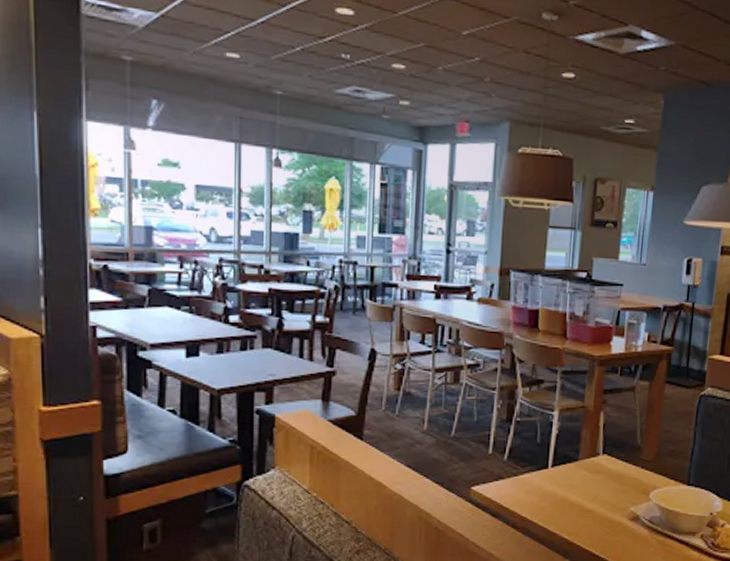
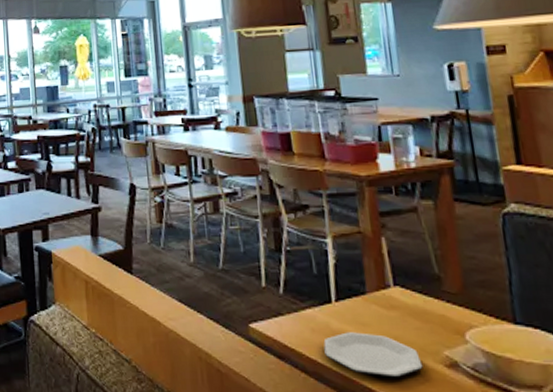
plate: none [534,493,612,530] -> present [323,332,423,378]

